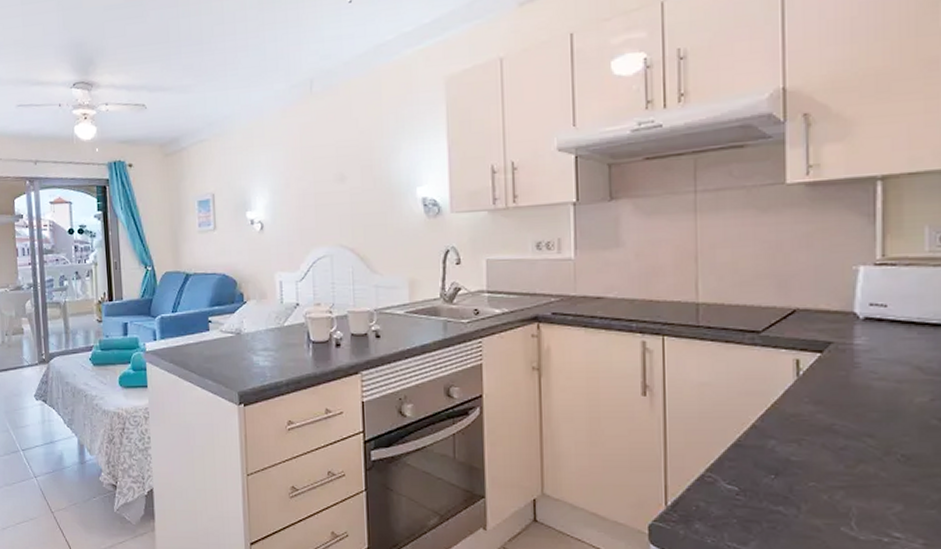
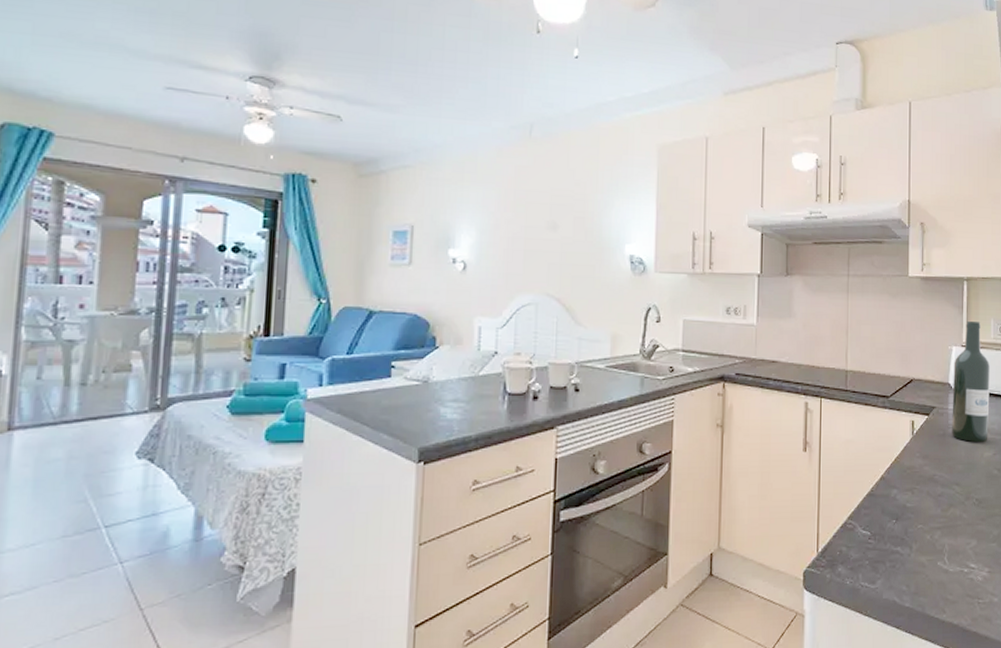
wine bottle: none [859,231,925,386] -> present [952,320,991,443]

